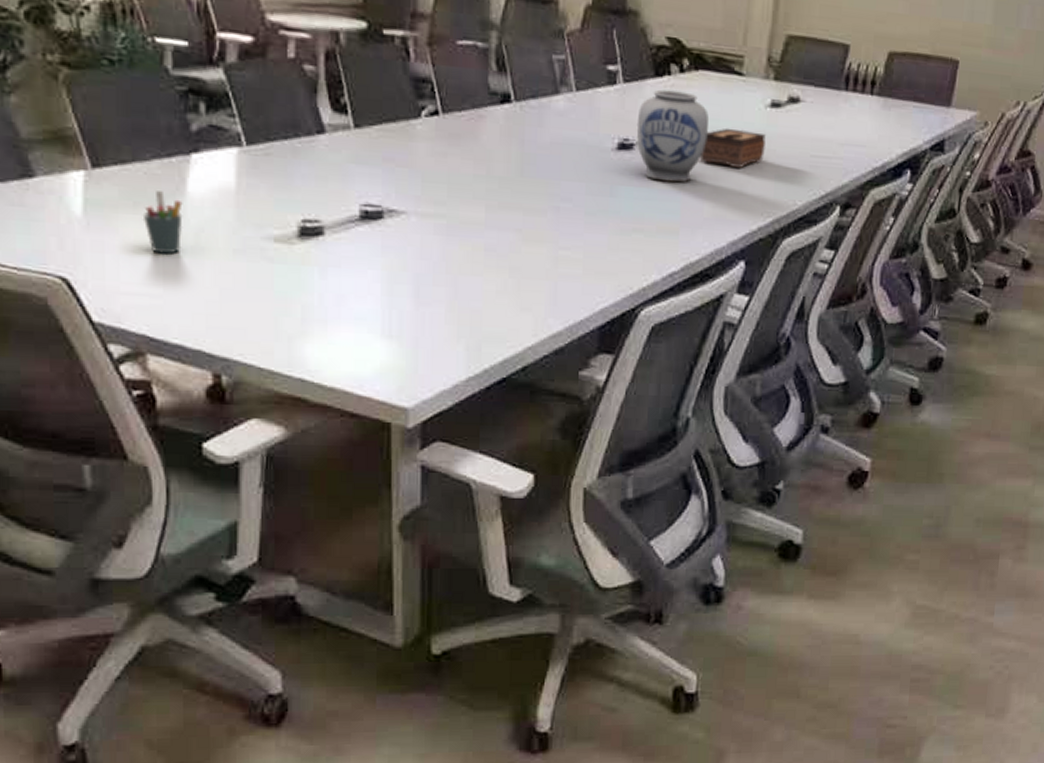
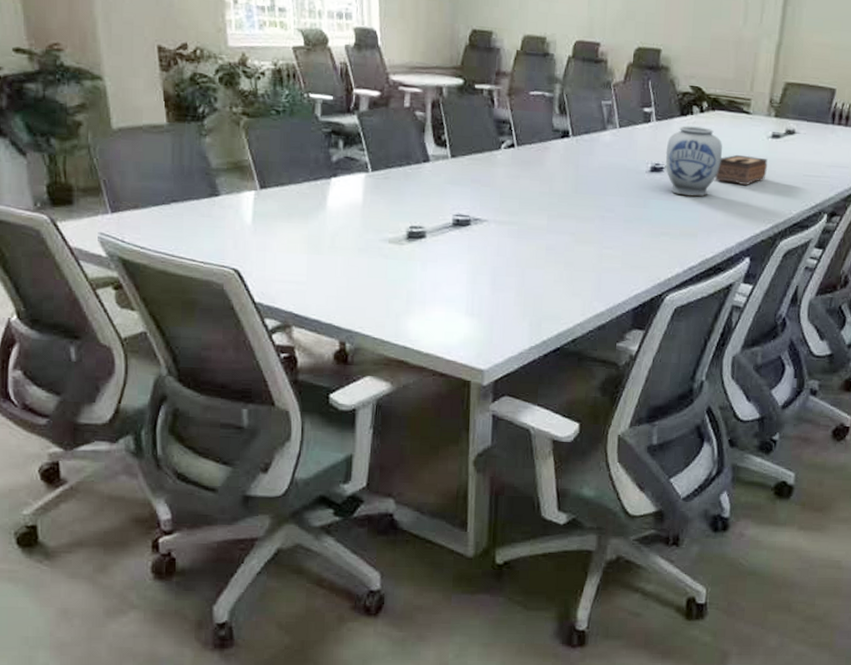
pen holder: present [142,191,183,254] -> none [294,205,324,252]

